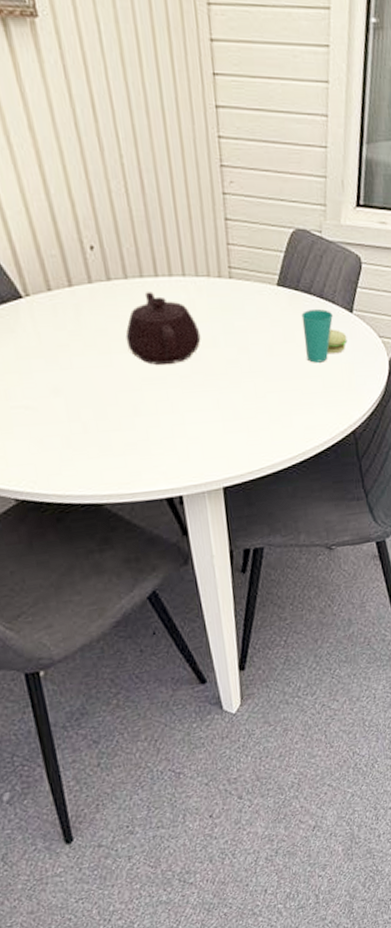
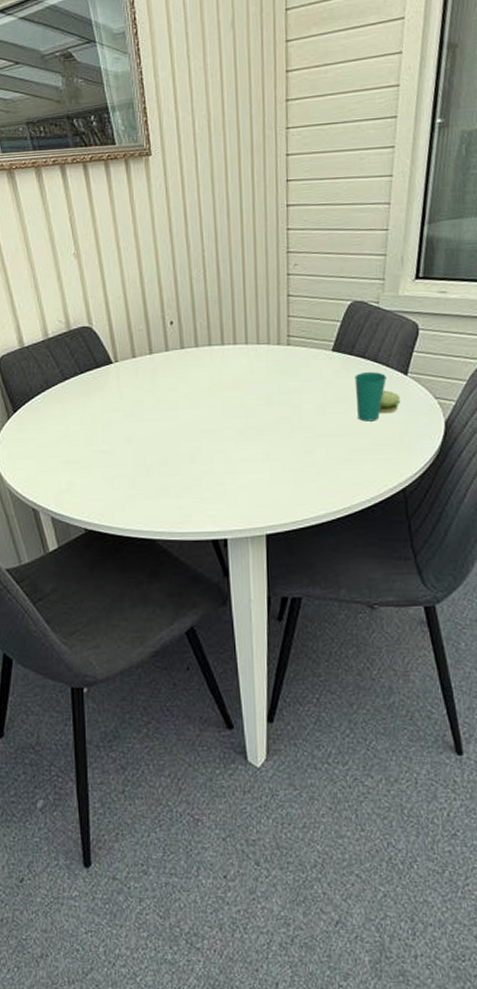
teapot: present [125,292,201,366] -> none [191,357,257,420]

